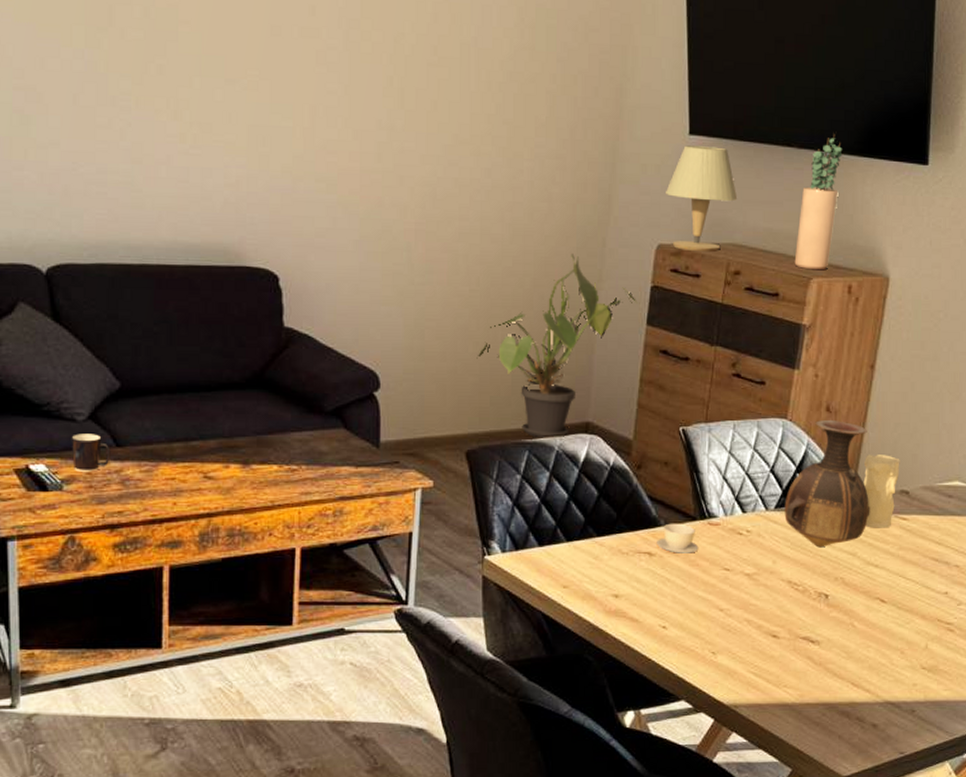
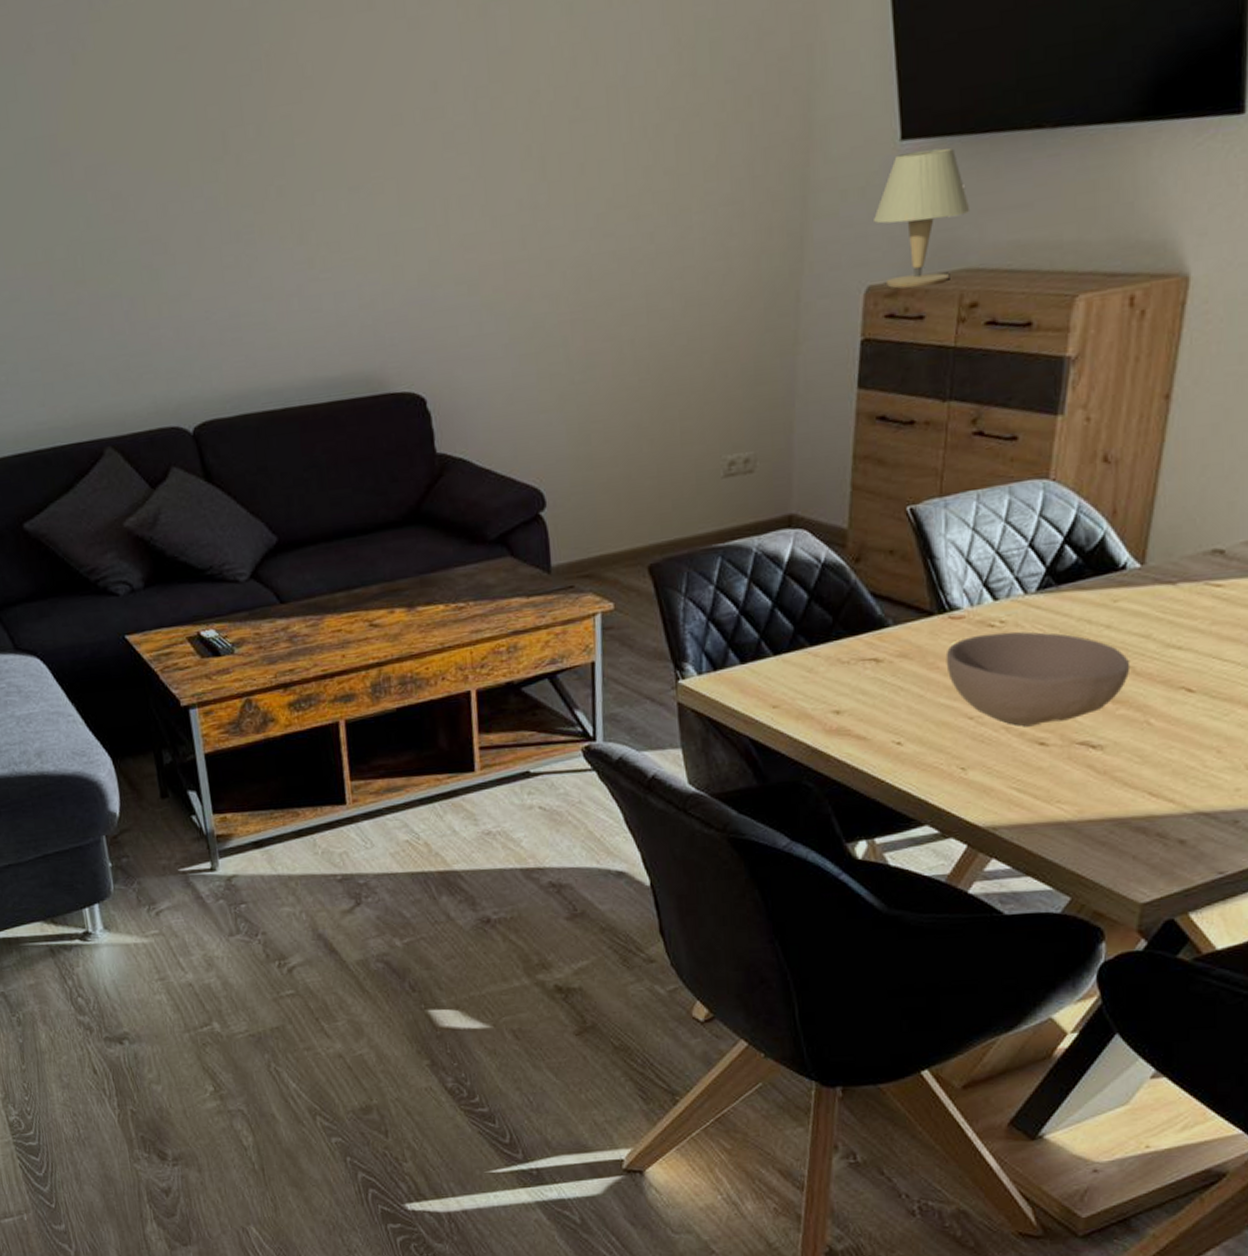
mug: present [71,434,111,473] -> none [236,592,276,635]
house plant: present [476,253,638,438] -> none [653,316,845,541]
teacup: present [656,523,699,553] -> none [884,620,939,657]
bowl: none [704,540,841,620] -> present [945,631,1130,726]
vase: present [784,420,870,548] -> none [1049,472,1169,633]
vase: present [794,134,843,270] -> none [1052,98,1116,285]
candle: present [863,455,900,528] -> none [1158,507,1211,601]

